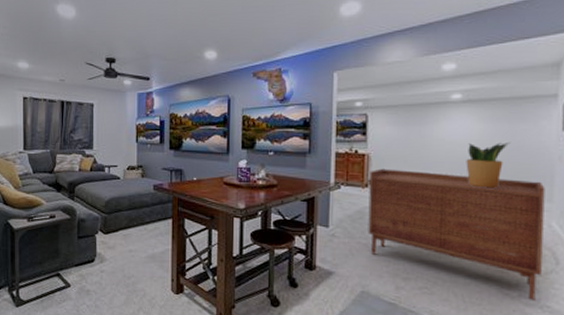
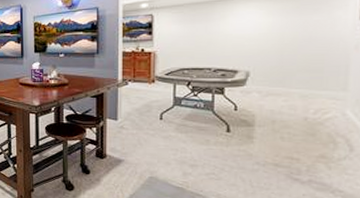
sideboard: present [368,168,545,300] -> none [155,65,340,185]
potted plant: present [466,142,511,188] -> none [254,34,302,80]

